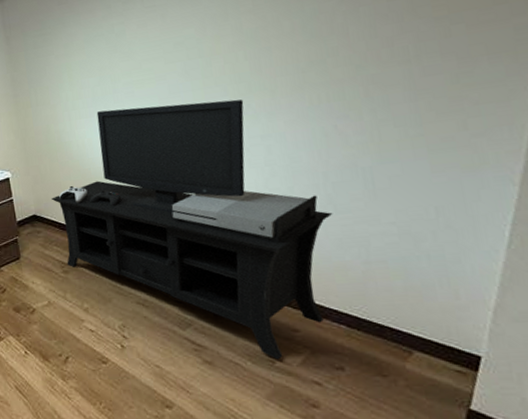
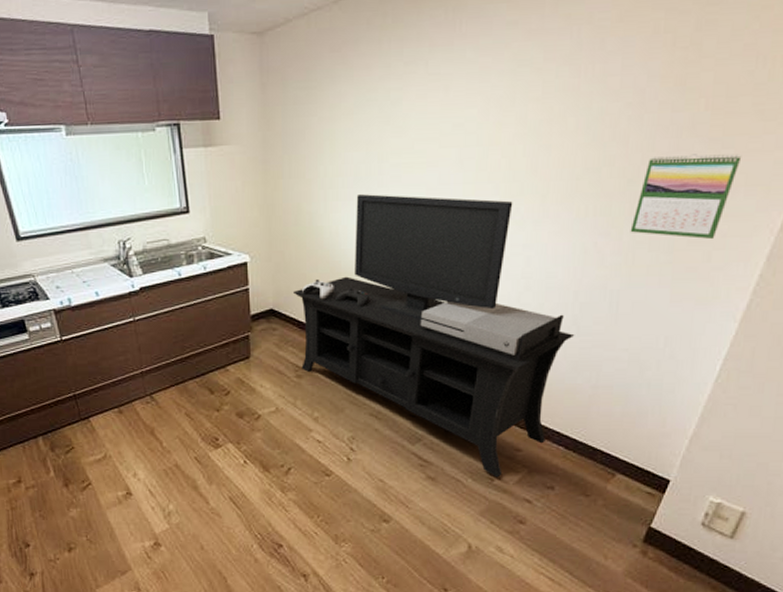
calendar: none [369,27,476,113] -> present [630,154,742,240]

